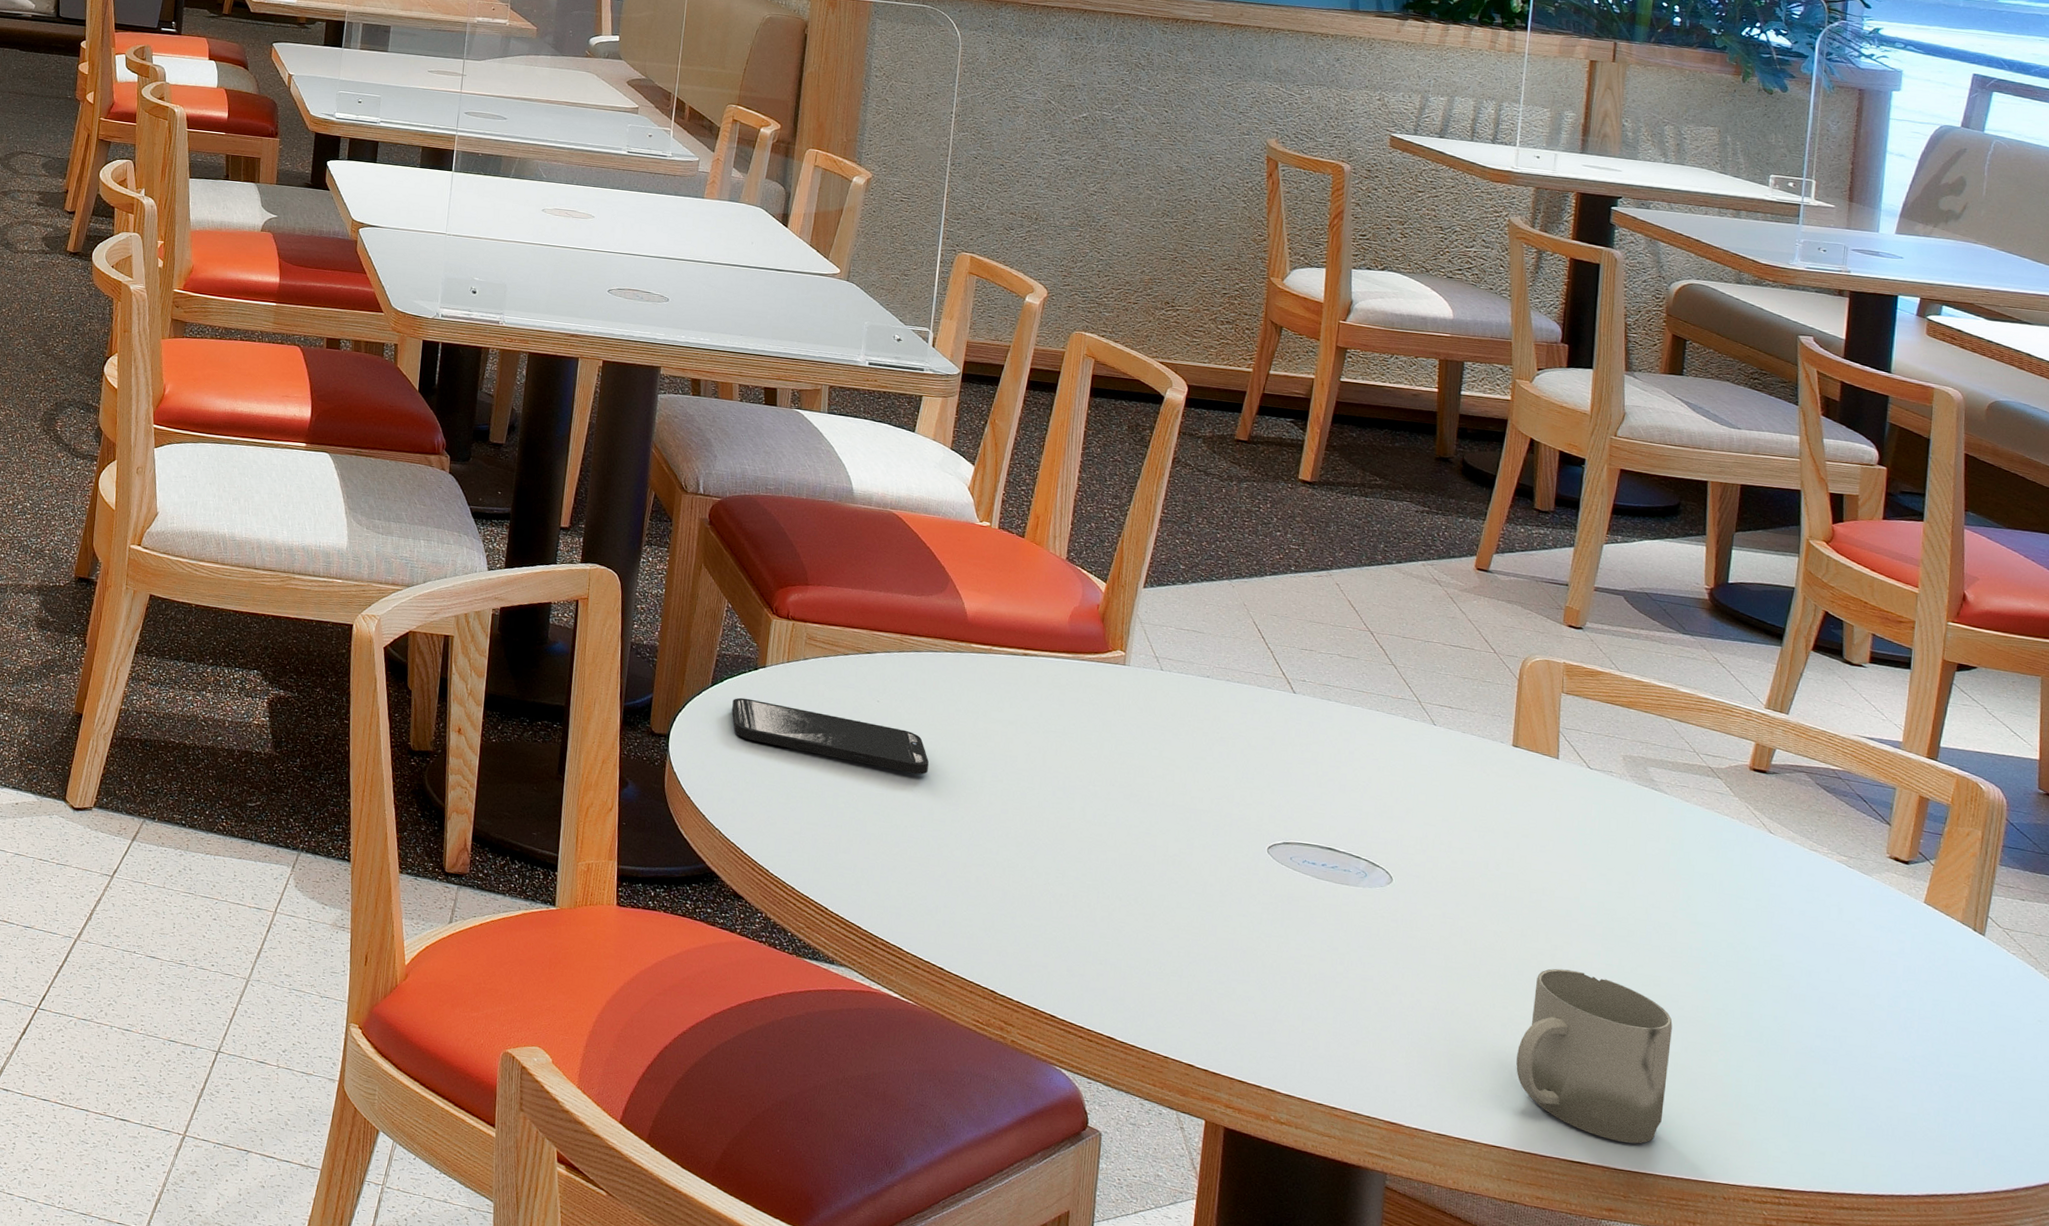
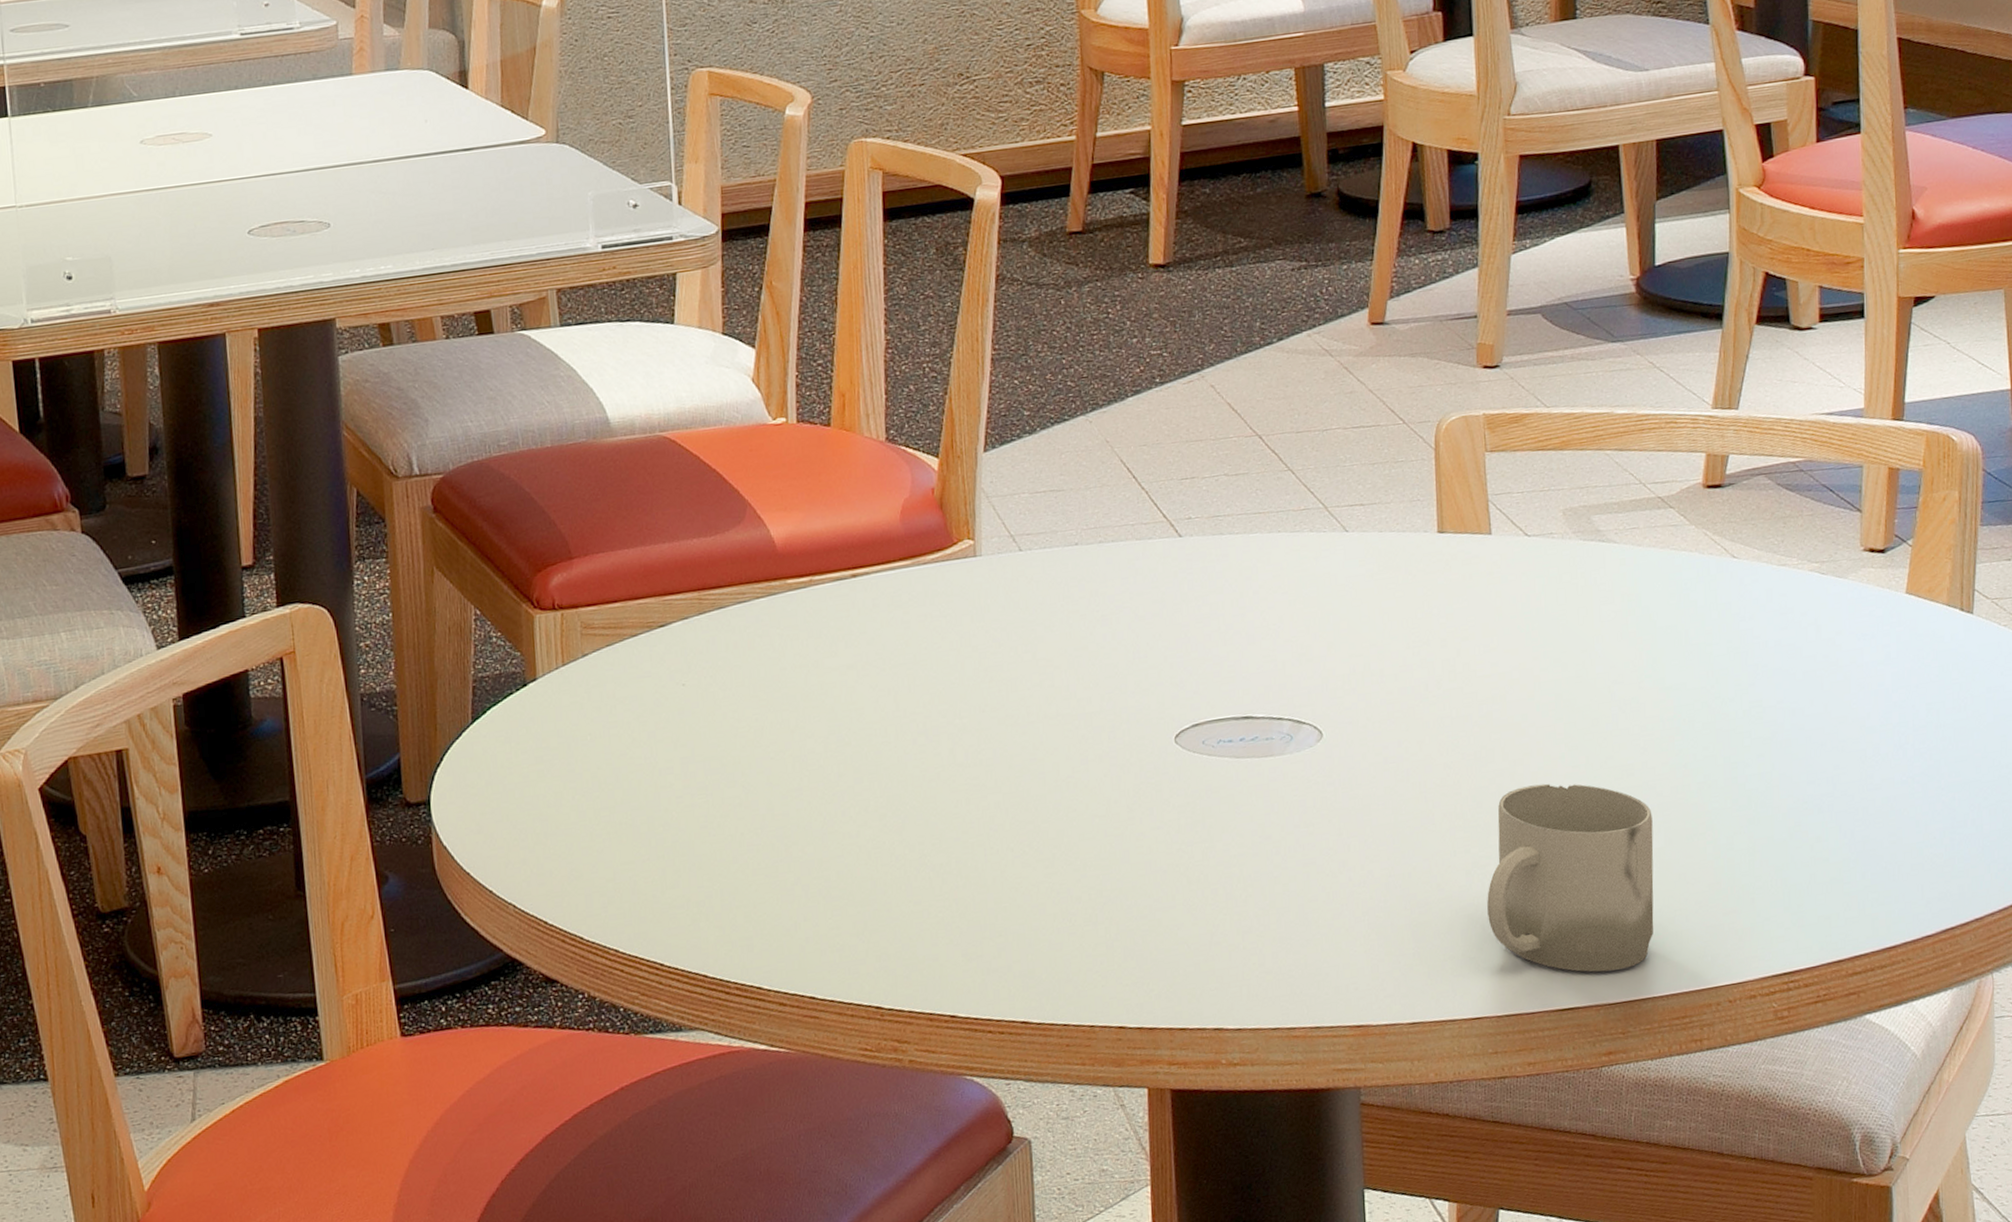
smartphone: present [732,697,929,775] -> none [502,712,758,780]

